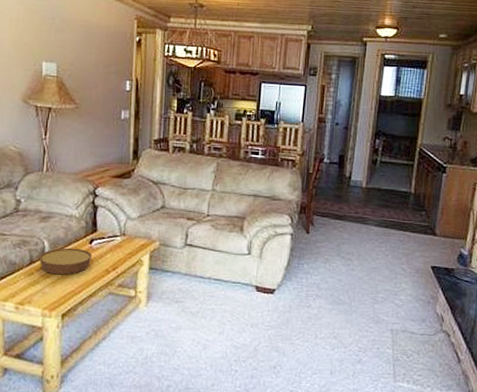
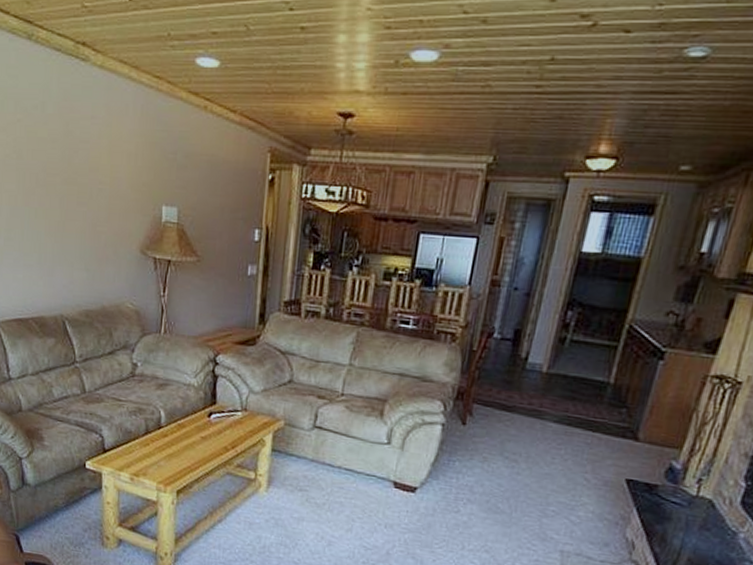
bowl: present [38,247,92,275] -> none [154,419,211,449]

